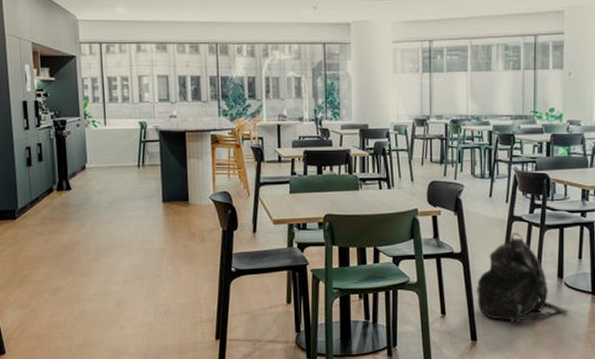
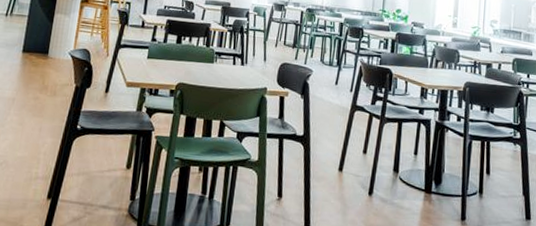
backpack: present [477,233,568,323] -> none [314,122,401,214]

